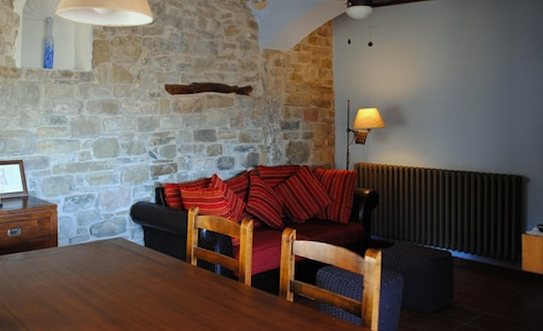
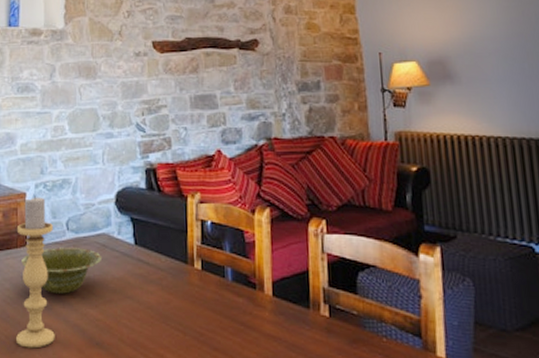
candle holder: none [48,207,79,324] -> present [16,195,55,349]
dish: none [53,248,119,283] -> present [22,247,103,294]

